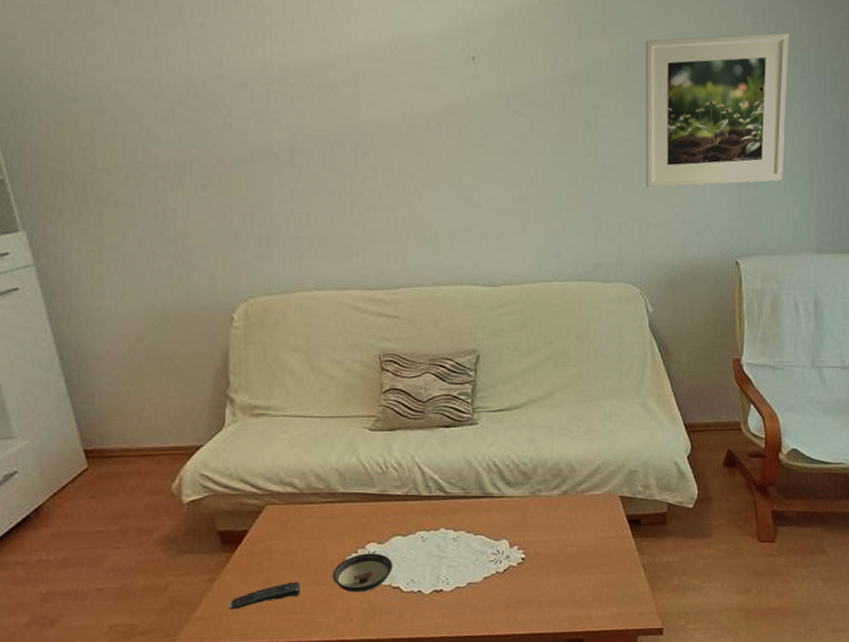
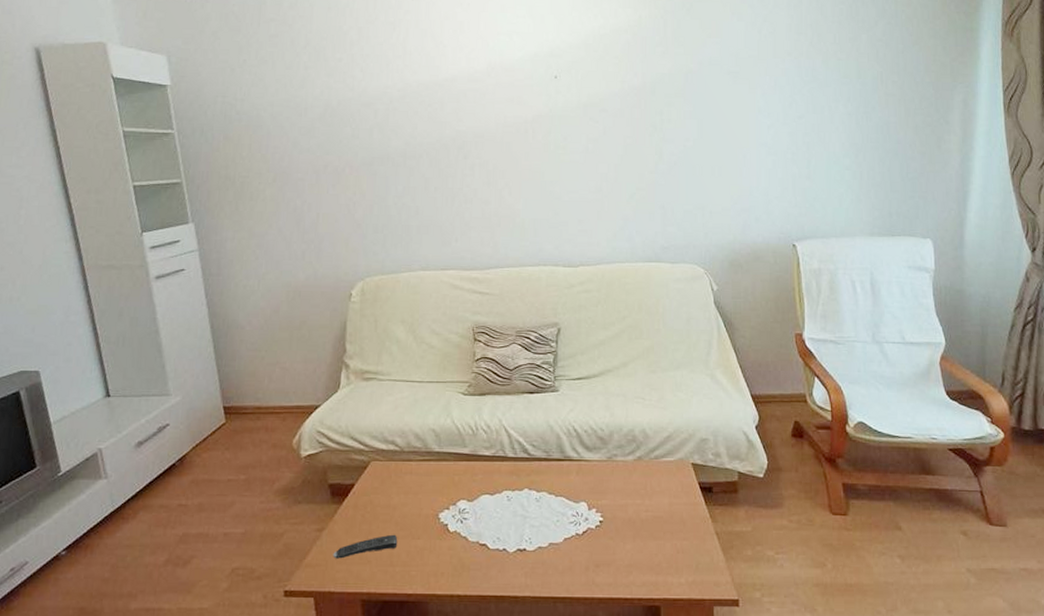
saucer: present [333,553,393,593] -> none [426,510,480,548]
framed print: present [645,32,790,188] -> none [702,46,832,181]

